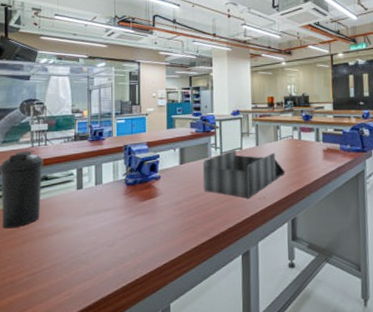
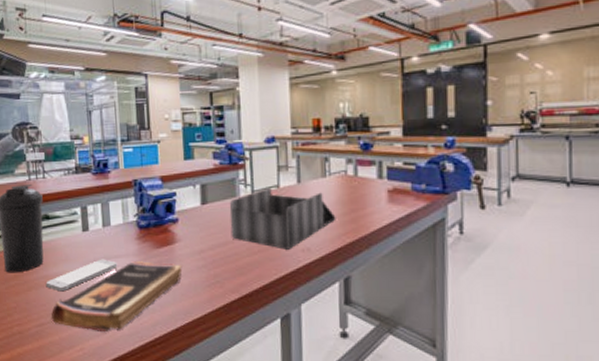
smartphone: none [40,212,106,243] -> present [45,259,118,292]
book: none [42,213,162,276] -> present [51,261,183,331]

